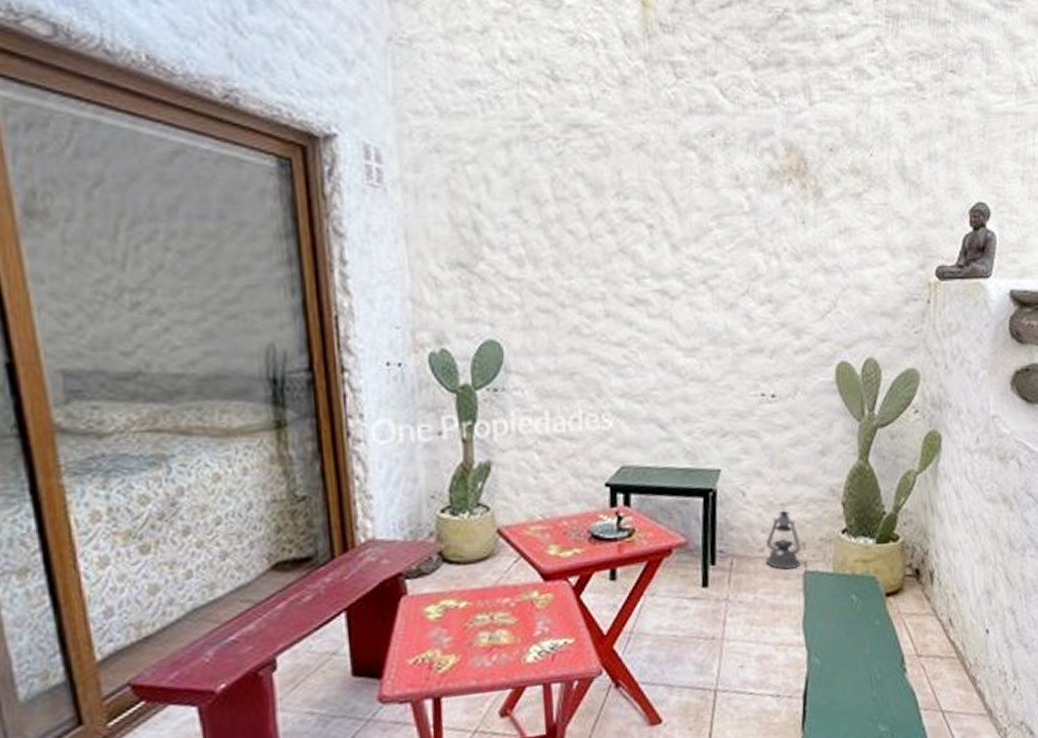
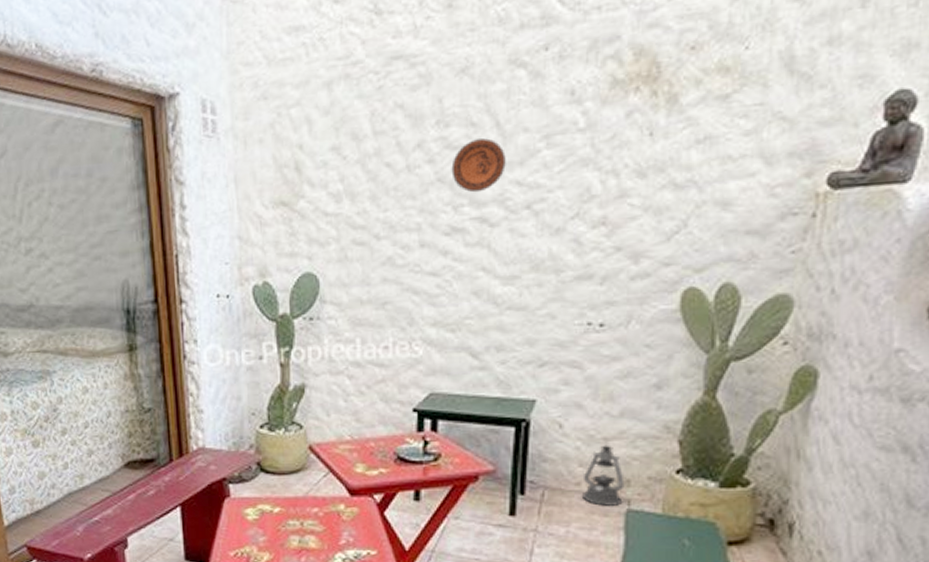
decorative plate: none [632,214,682,266] -> present [451,138,506,193]

